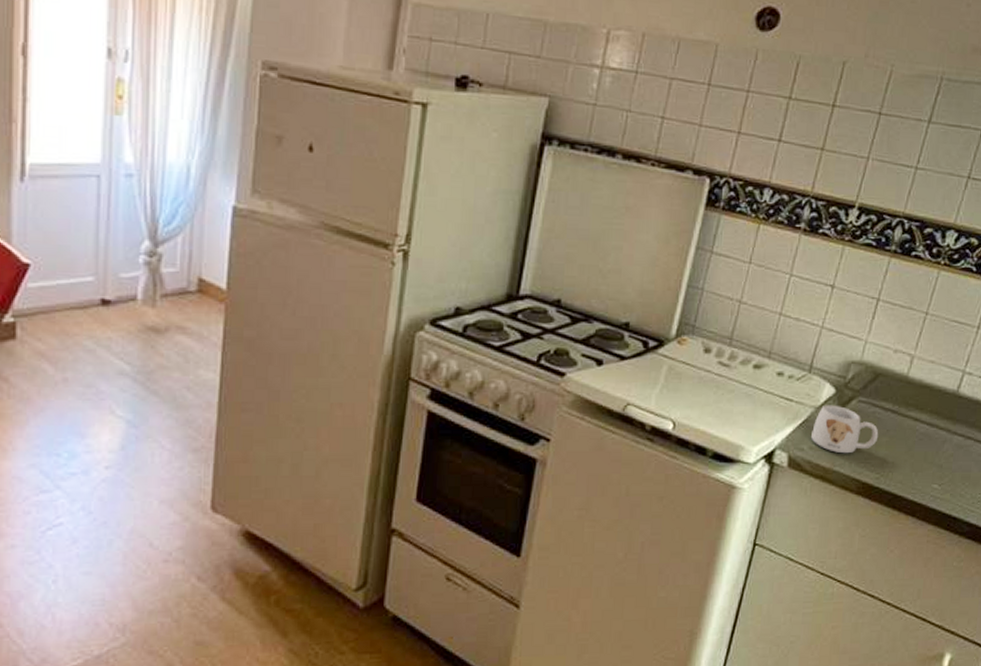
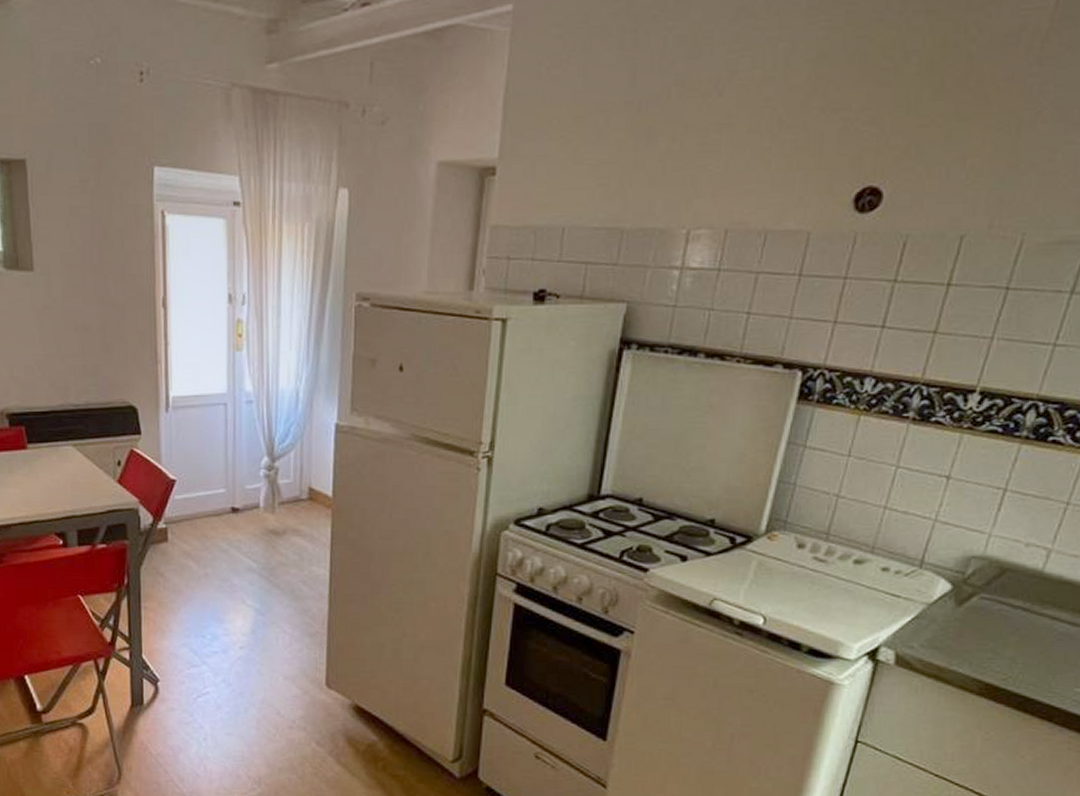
mug: present [811,404,879,454] -> none [923,601,1006,653]

